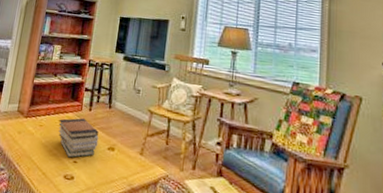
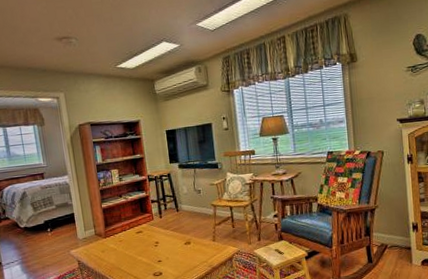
book stack: present [58,118,99,158] -> none [135,225,175,260]

